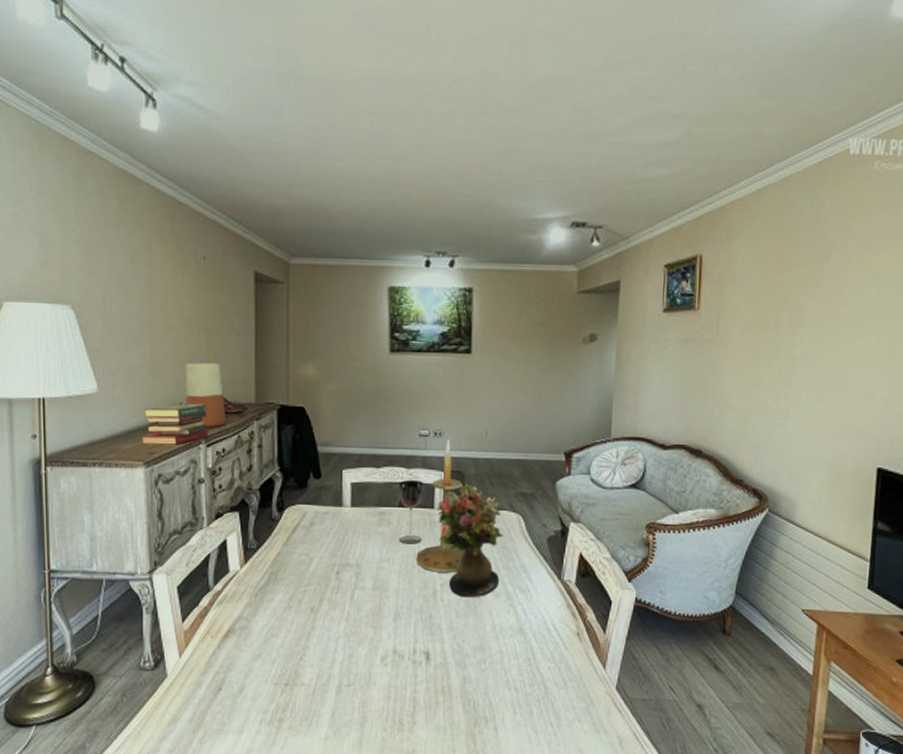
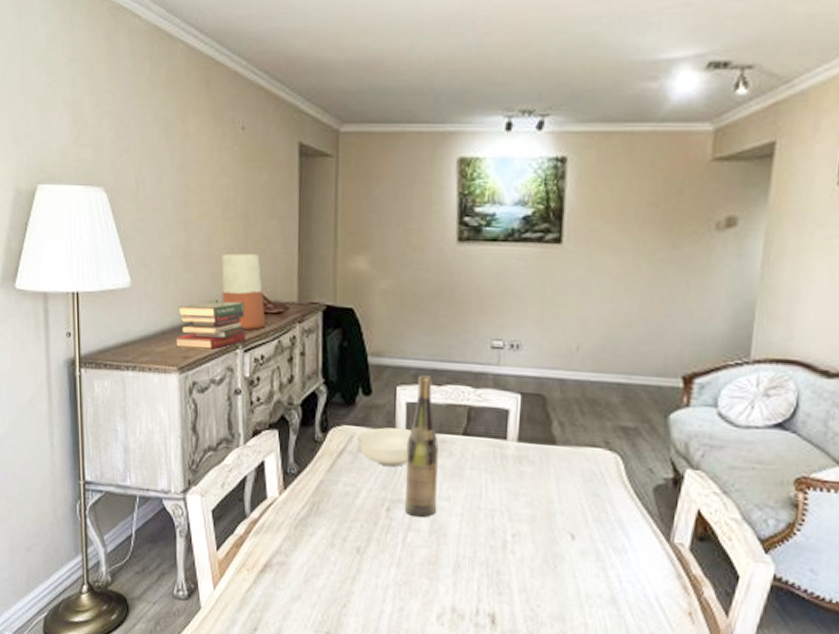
bowl: none [310,503,356,536] -> present [357,427,412,466]
wine bottle: none [351,460,379,578] -> present [404,375,439,518]
wineglass: present [399,479,424,544] -> none [462,401,496,482]
candlestick: present [416,440,464,573] -> none [482,354,544,521]
bouquet: present [436,483,504,598] -> none [510,410,596,555]

